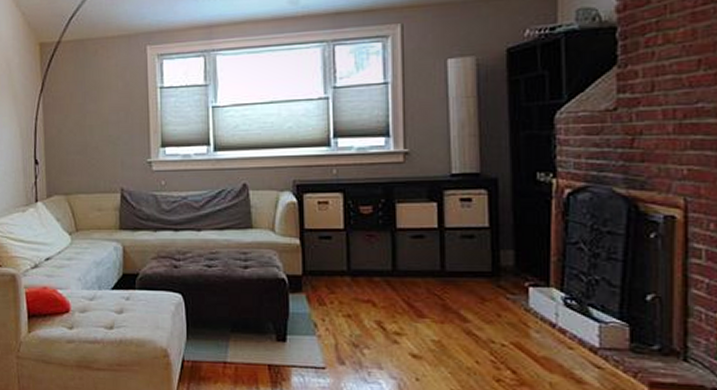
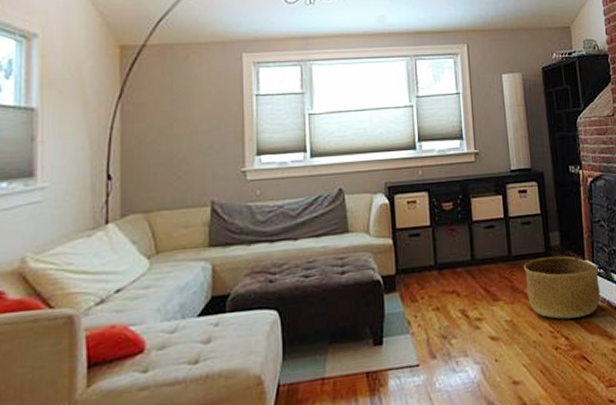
basket: none [460,278,570,352] -> present [523,256,601,320]

